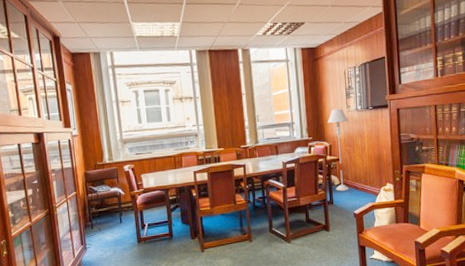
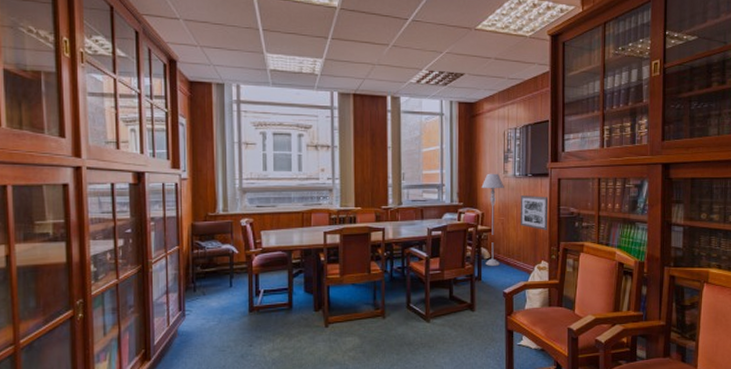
wall art: none [363,125,391,157] -> present [520,196,548,231]

